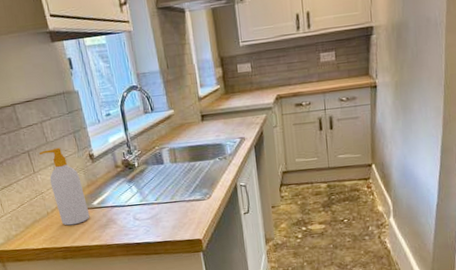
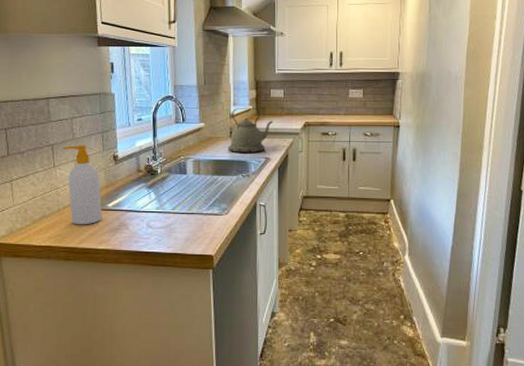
kettle: none [200,86,243,137] -> present [228,107,273,153]

